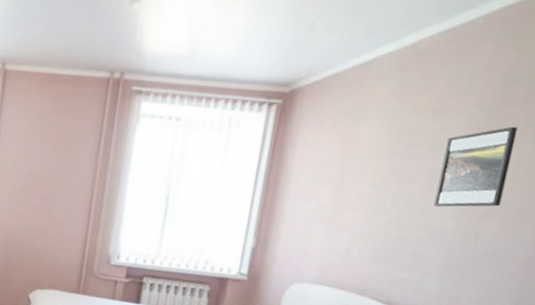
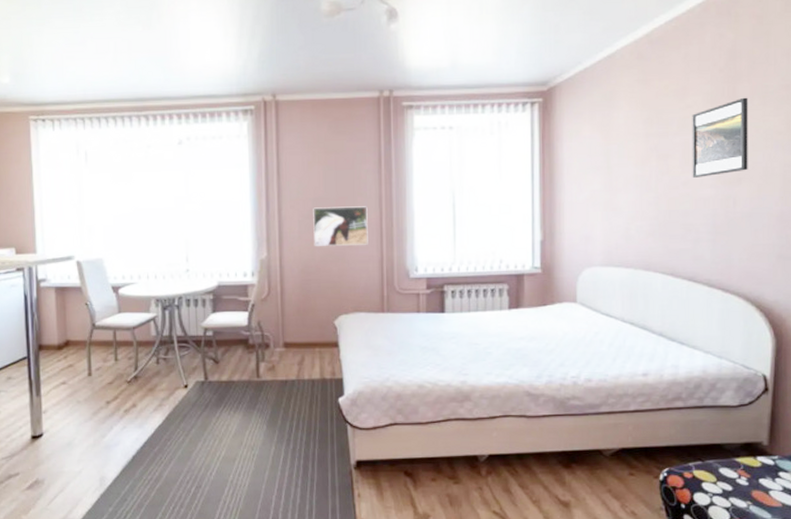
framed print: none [20,181,79,225] -> present [313,206,368,246]

